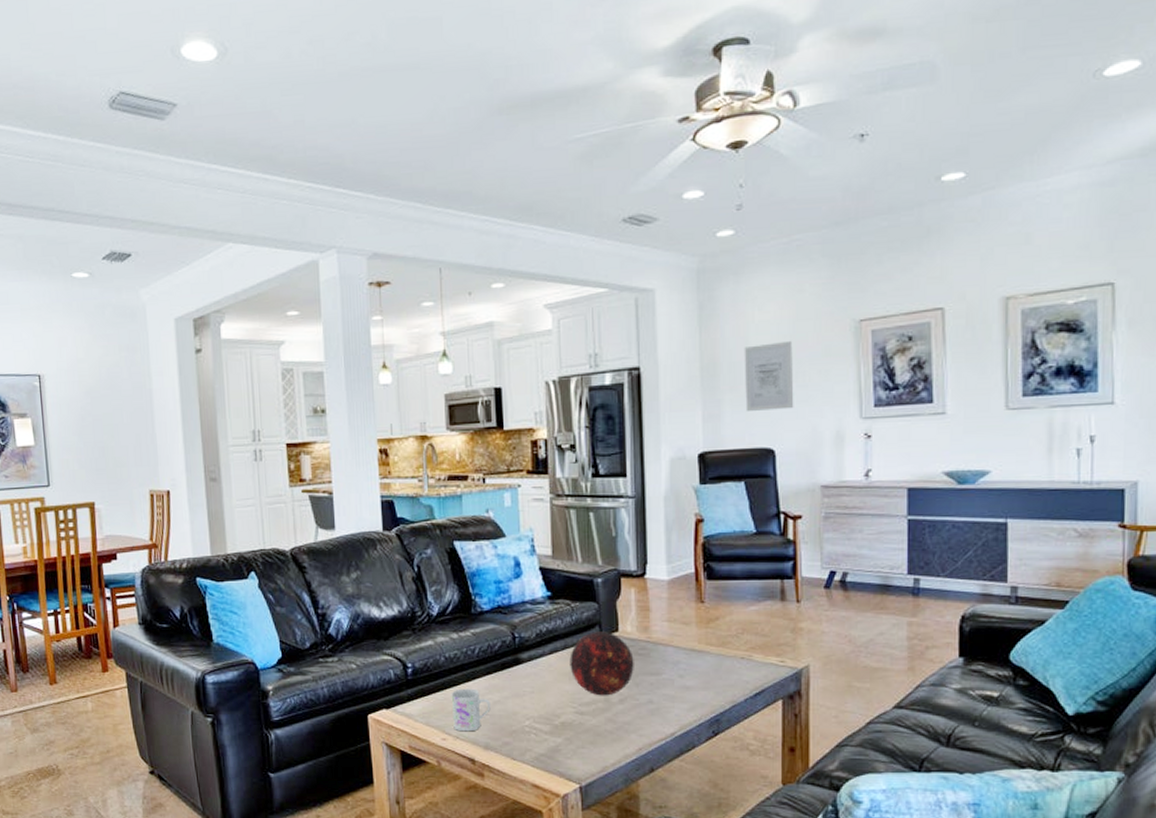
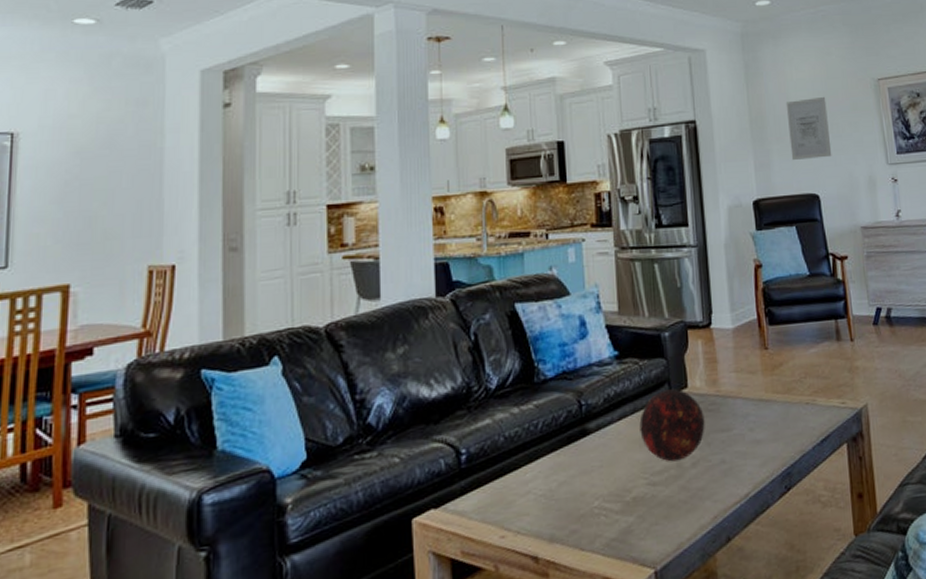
mug: present [451,688,491,732] -> none [511,470,556,525]

